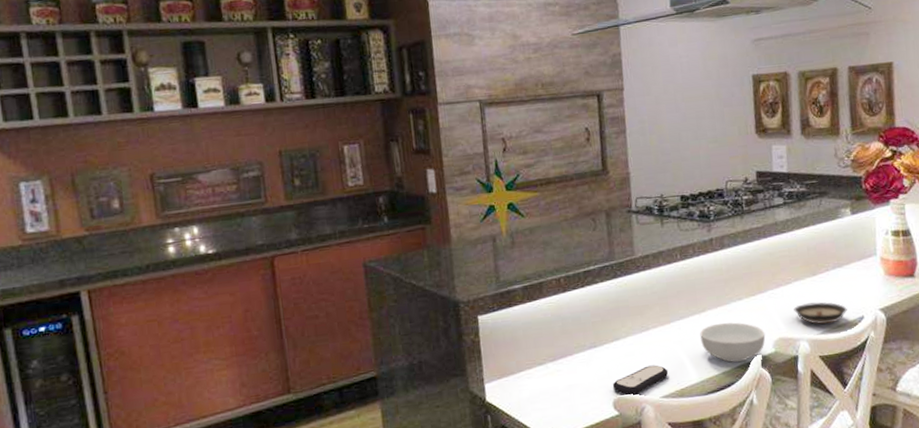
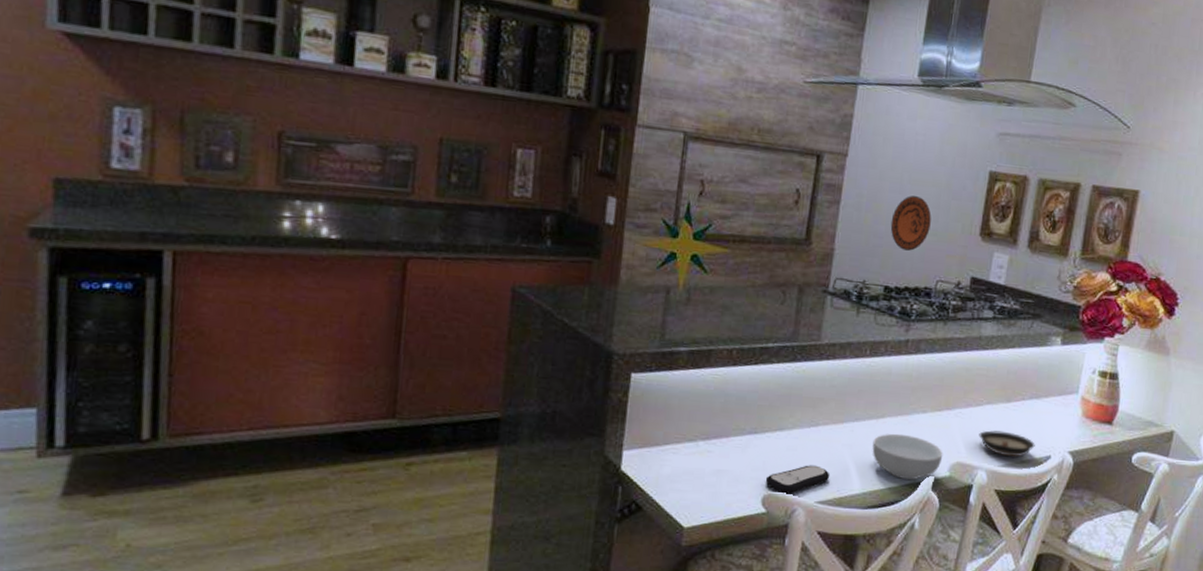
decorative plate: none [674,111,710,161] -> present [890,196,932,251]

